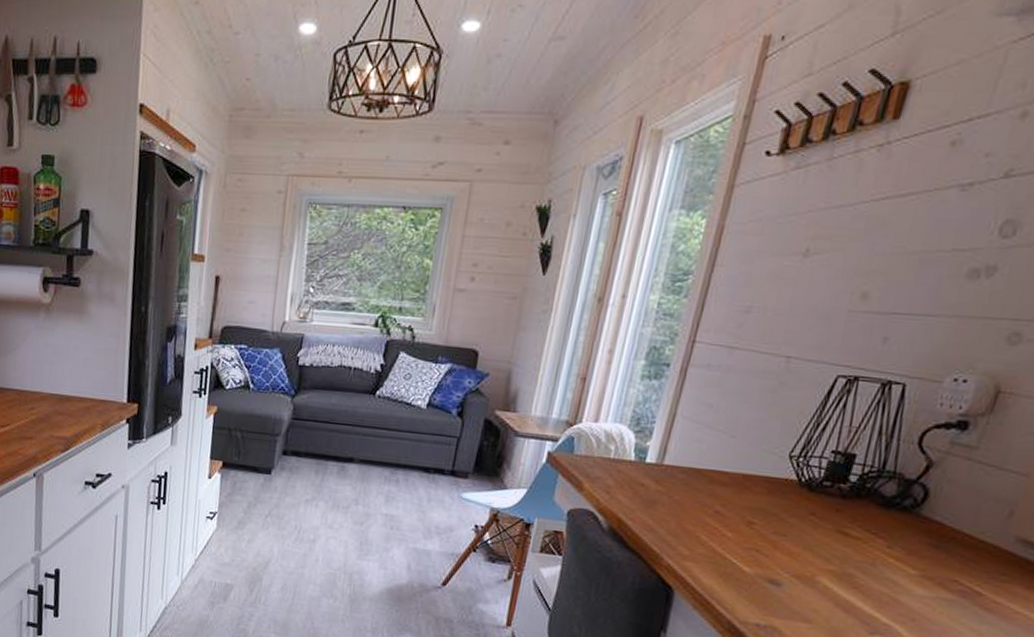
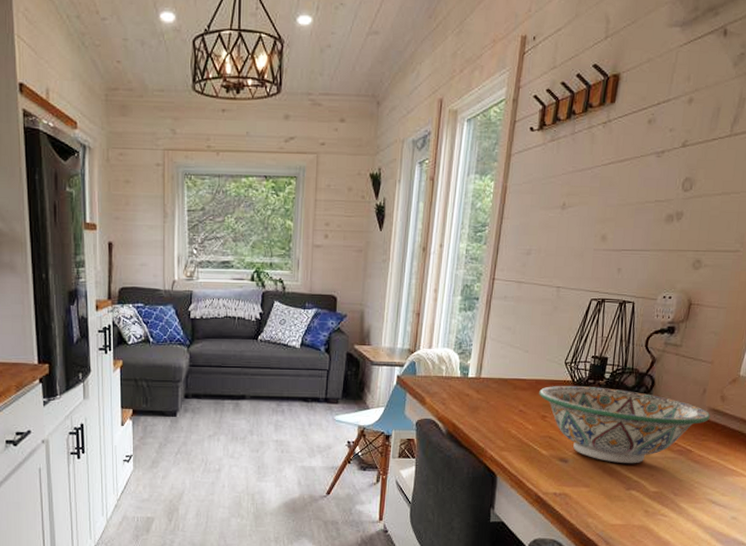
decorative bowl: none [746,484,1019,601] -> present [539,385,711,464]

